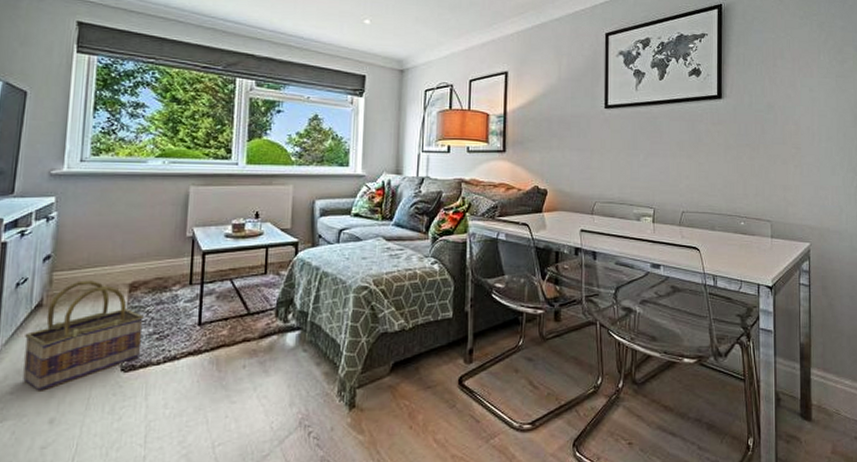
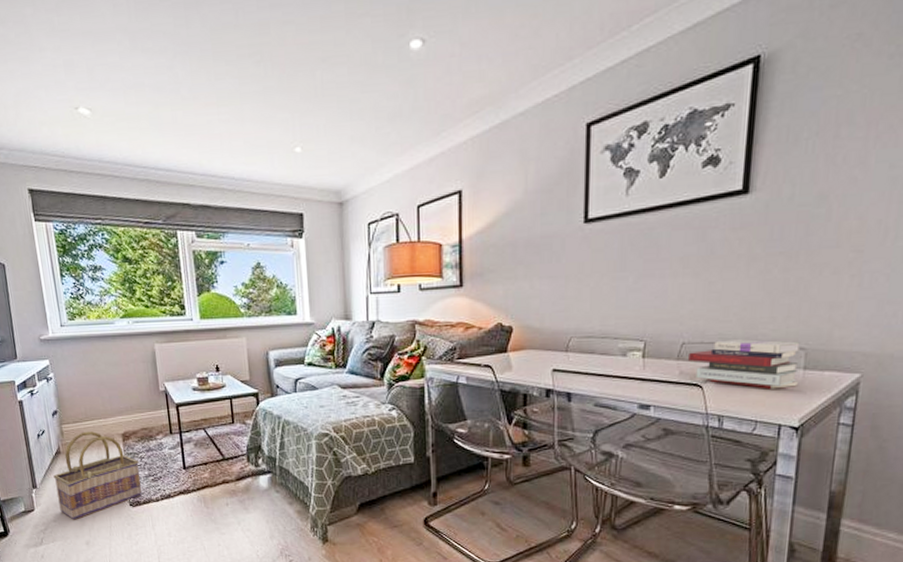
books: none [688,211,768,254] -> present [688,339,800,389]

